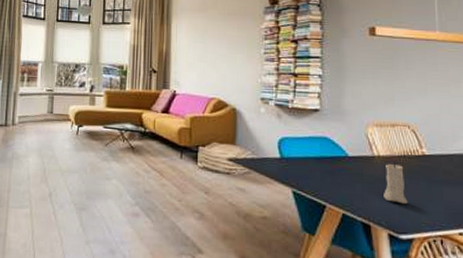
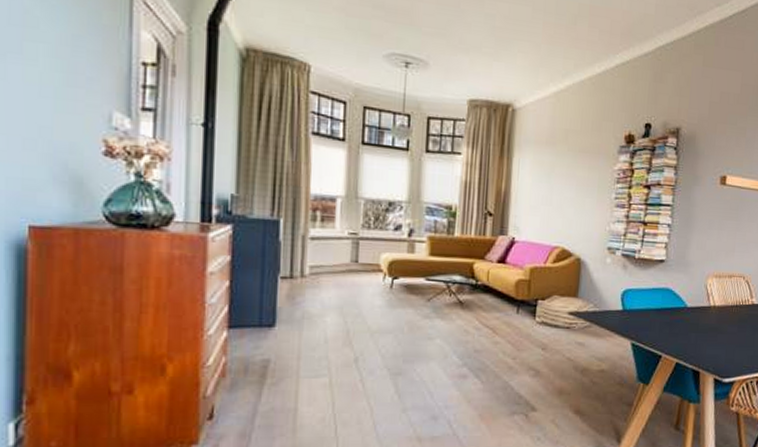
candle: present [384,162,408,205] -> none [714,311,735,351]

